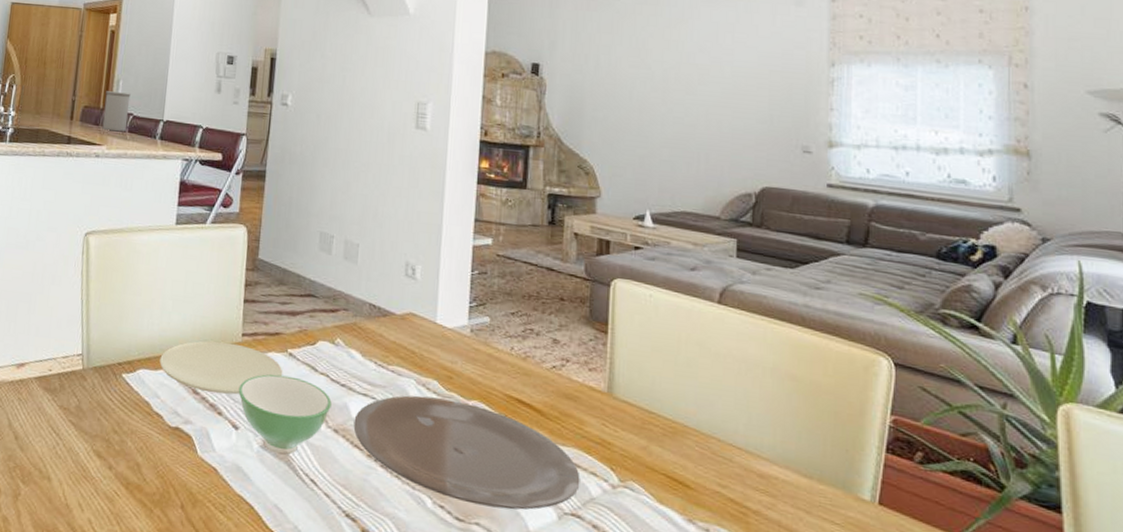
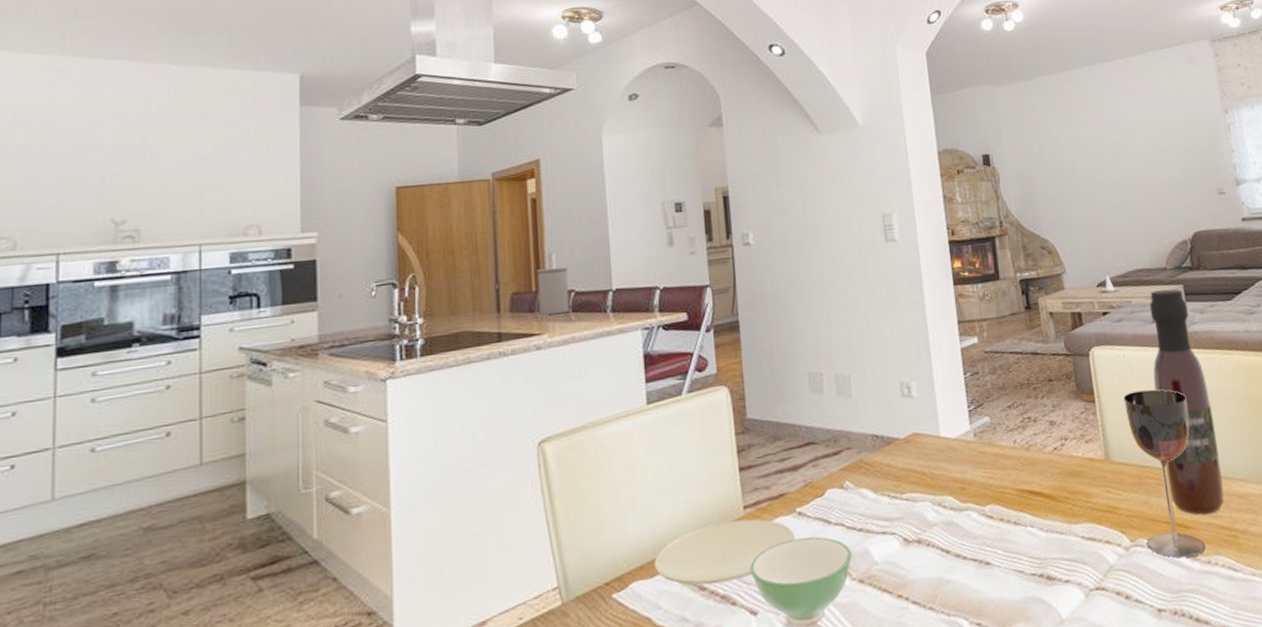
plate: present [353,395,580,510] -> none [877,509,1098,613]
wineglass: none [637,334,716,519] -> present [1123,389,1206,558]
wine bottle: none [675,237,745,482] -> present [1149,289,1225,515]

